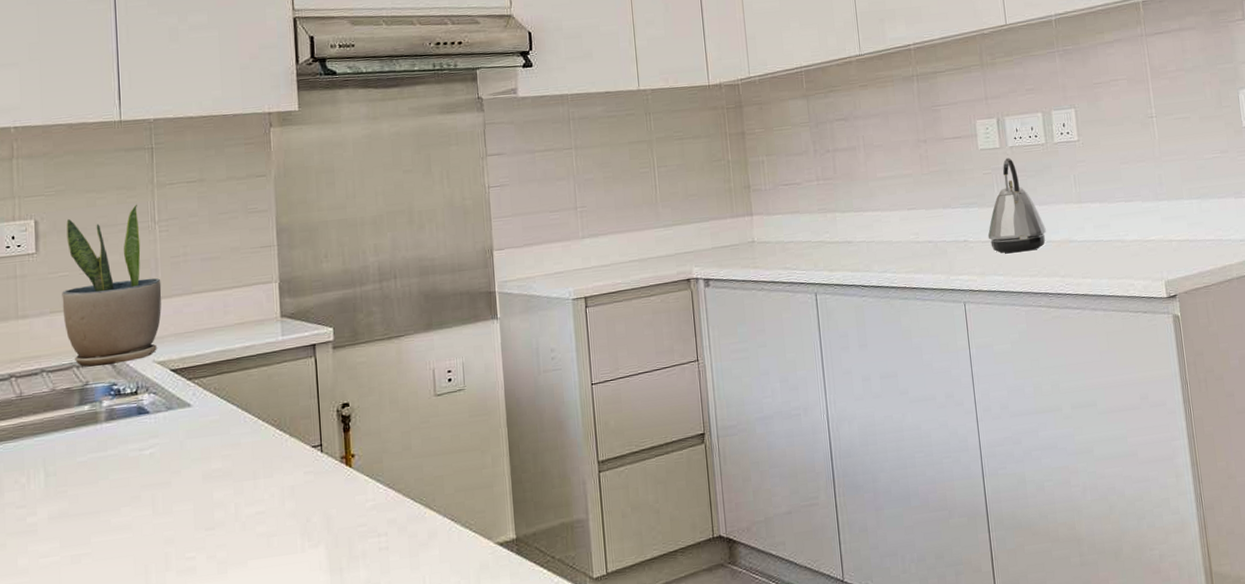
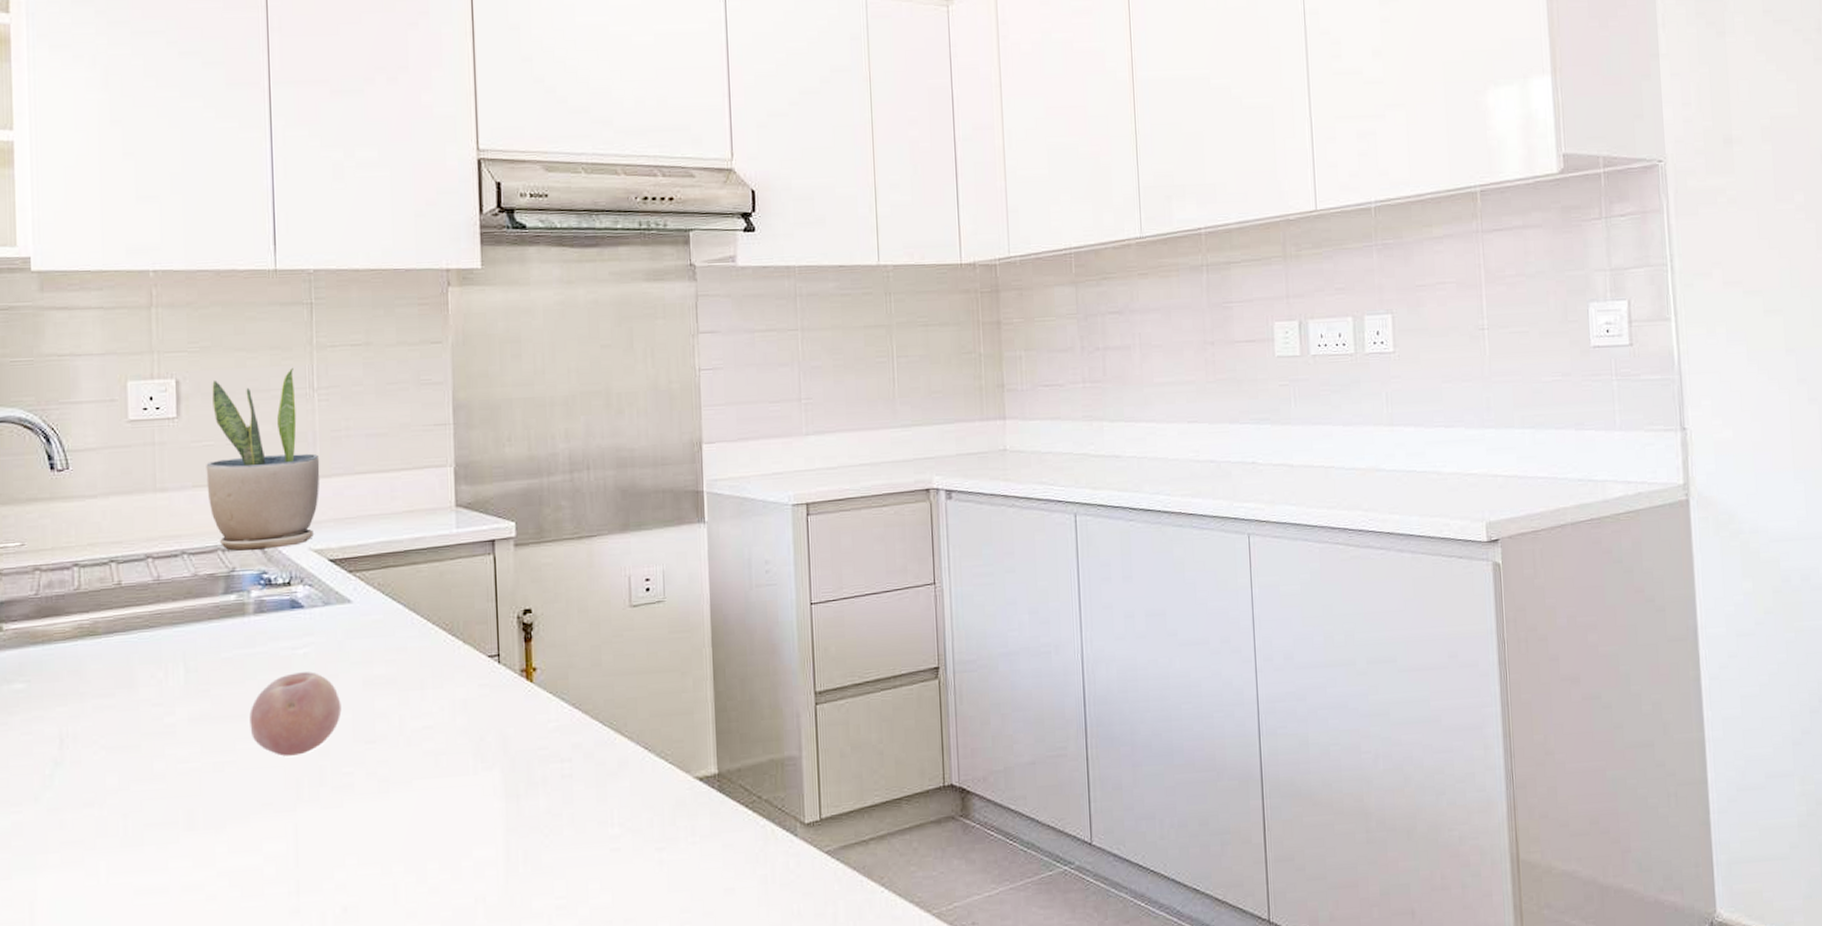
fruit: none [102,469,184,546] -> present [249,672,342,757]
kettle: present [987,157,1046,254] -> none [1280,368,1349,480]

